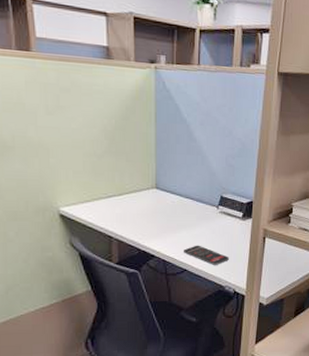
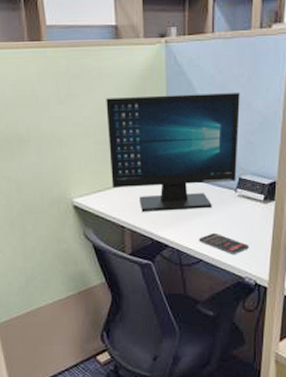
computer monitor: none [96,113,222,224] -> present [106,93,240,212]

